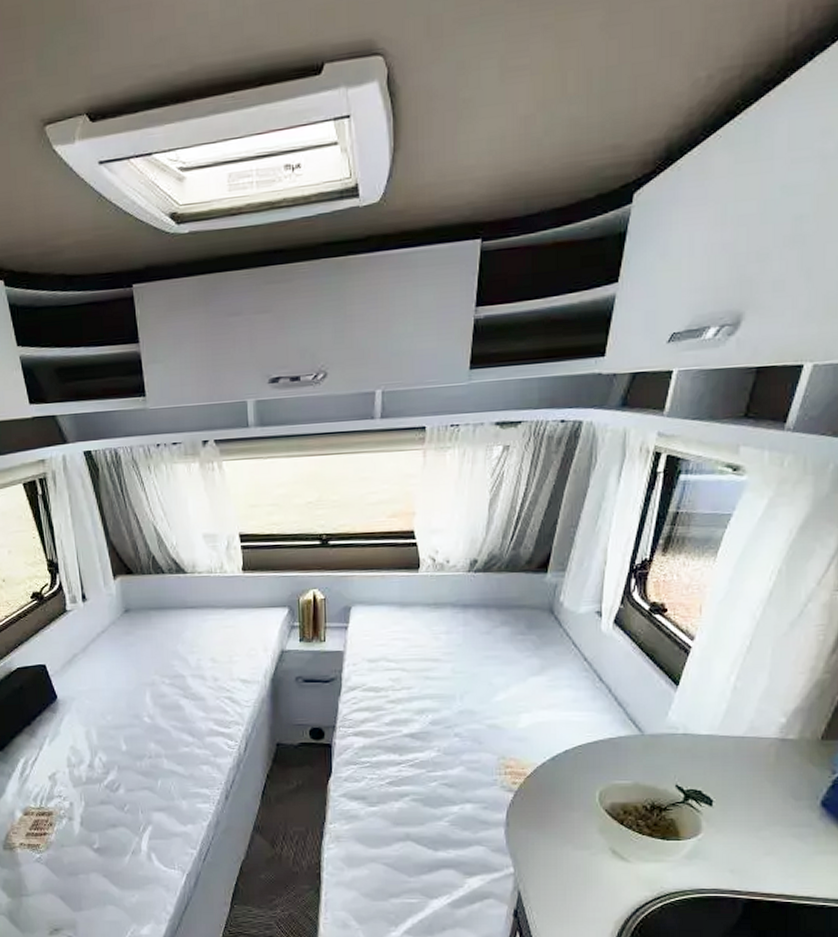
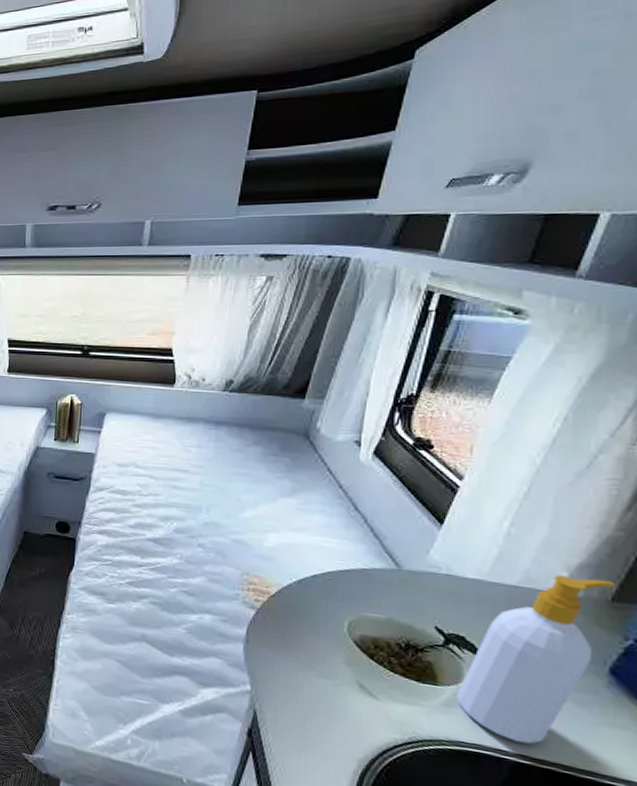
soap bottle: none [697,720,825,881] -> present [457,575,616,744]

